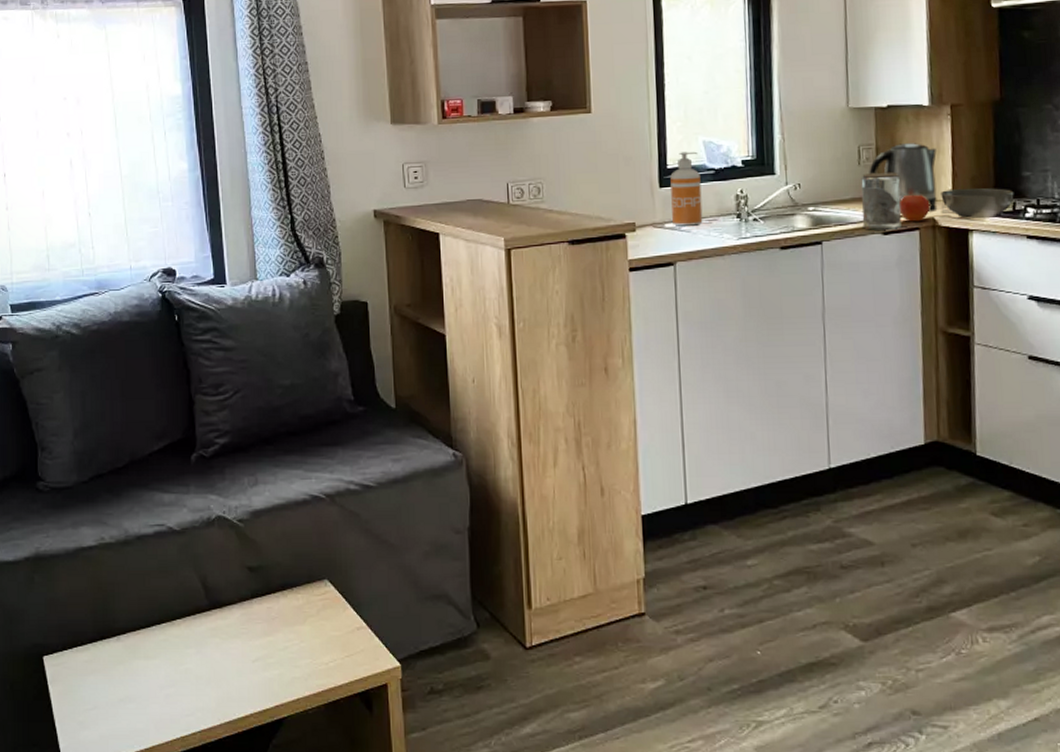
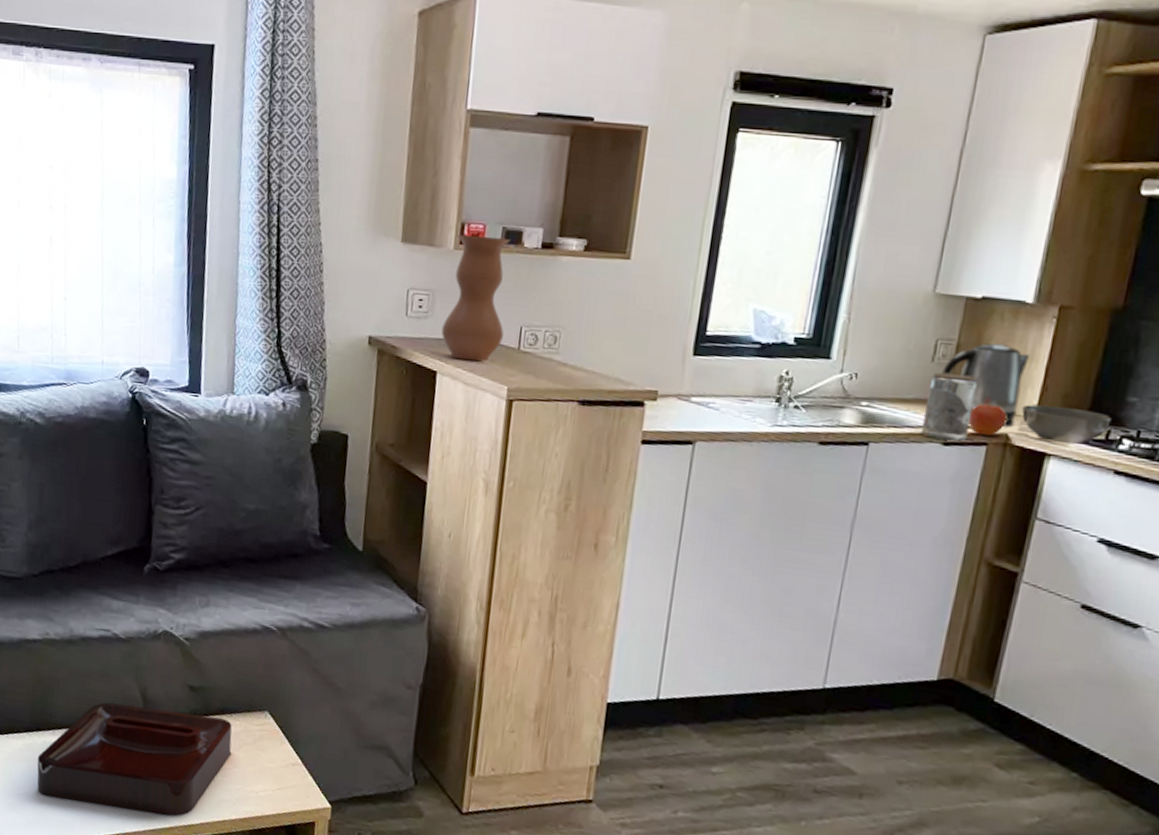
decorative tray: none [104,595,296,707] -> present [37,702,232,816]
vase: none [437,109,493,220] -> present [441,234,512,362]
soap dispenser: present [670,151,703,226] -> none [700,318,745,404]

